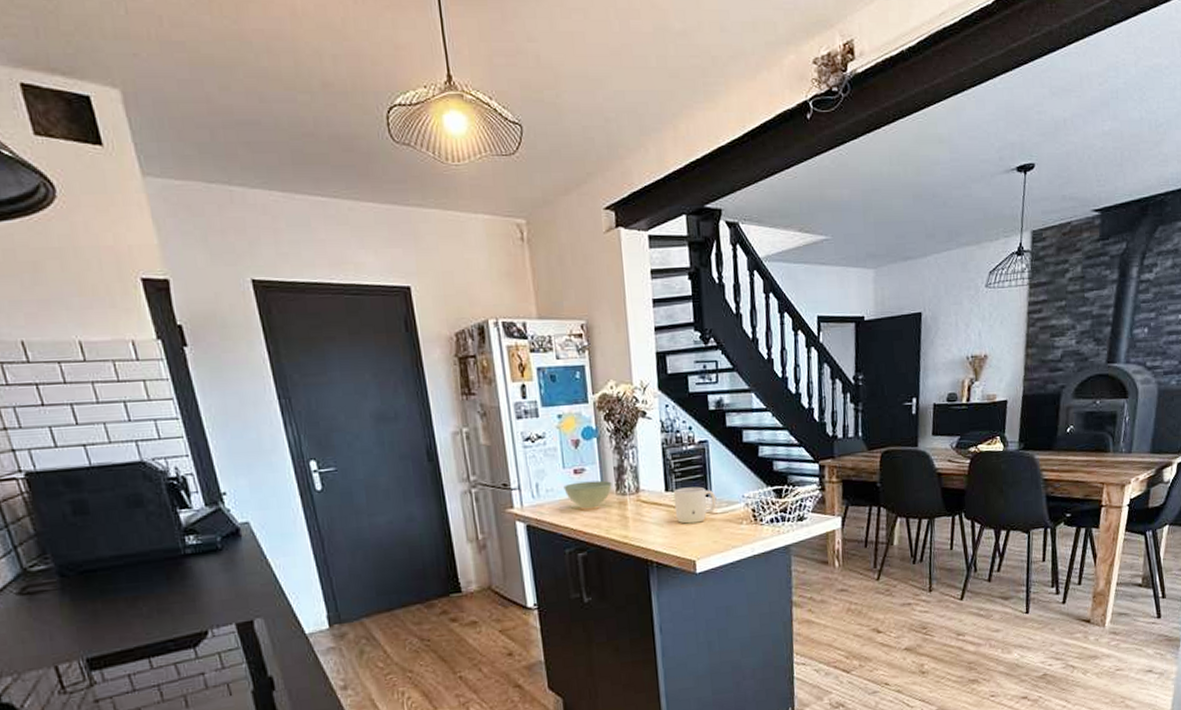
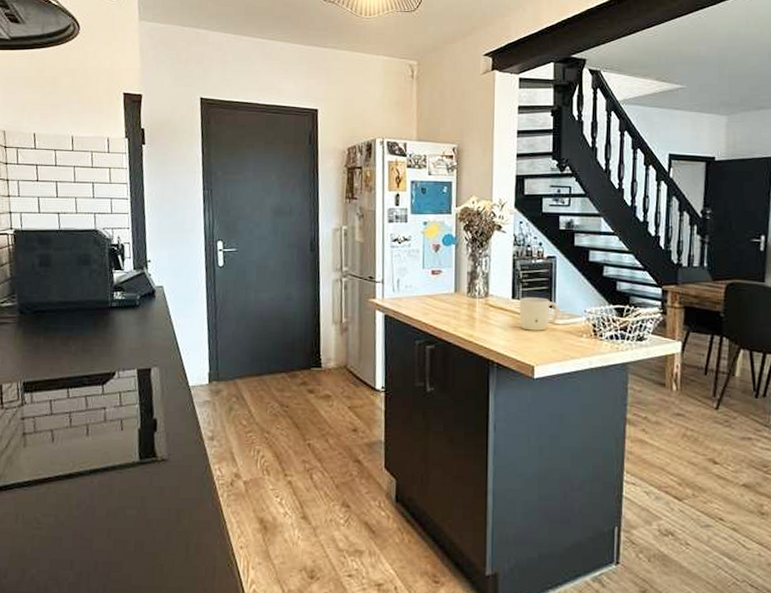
bowl: present [563,480,612,511] -> none [421,282,464,309]

